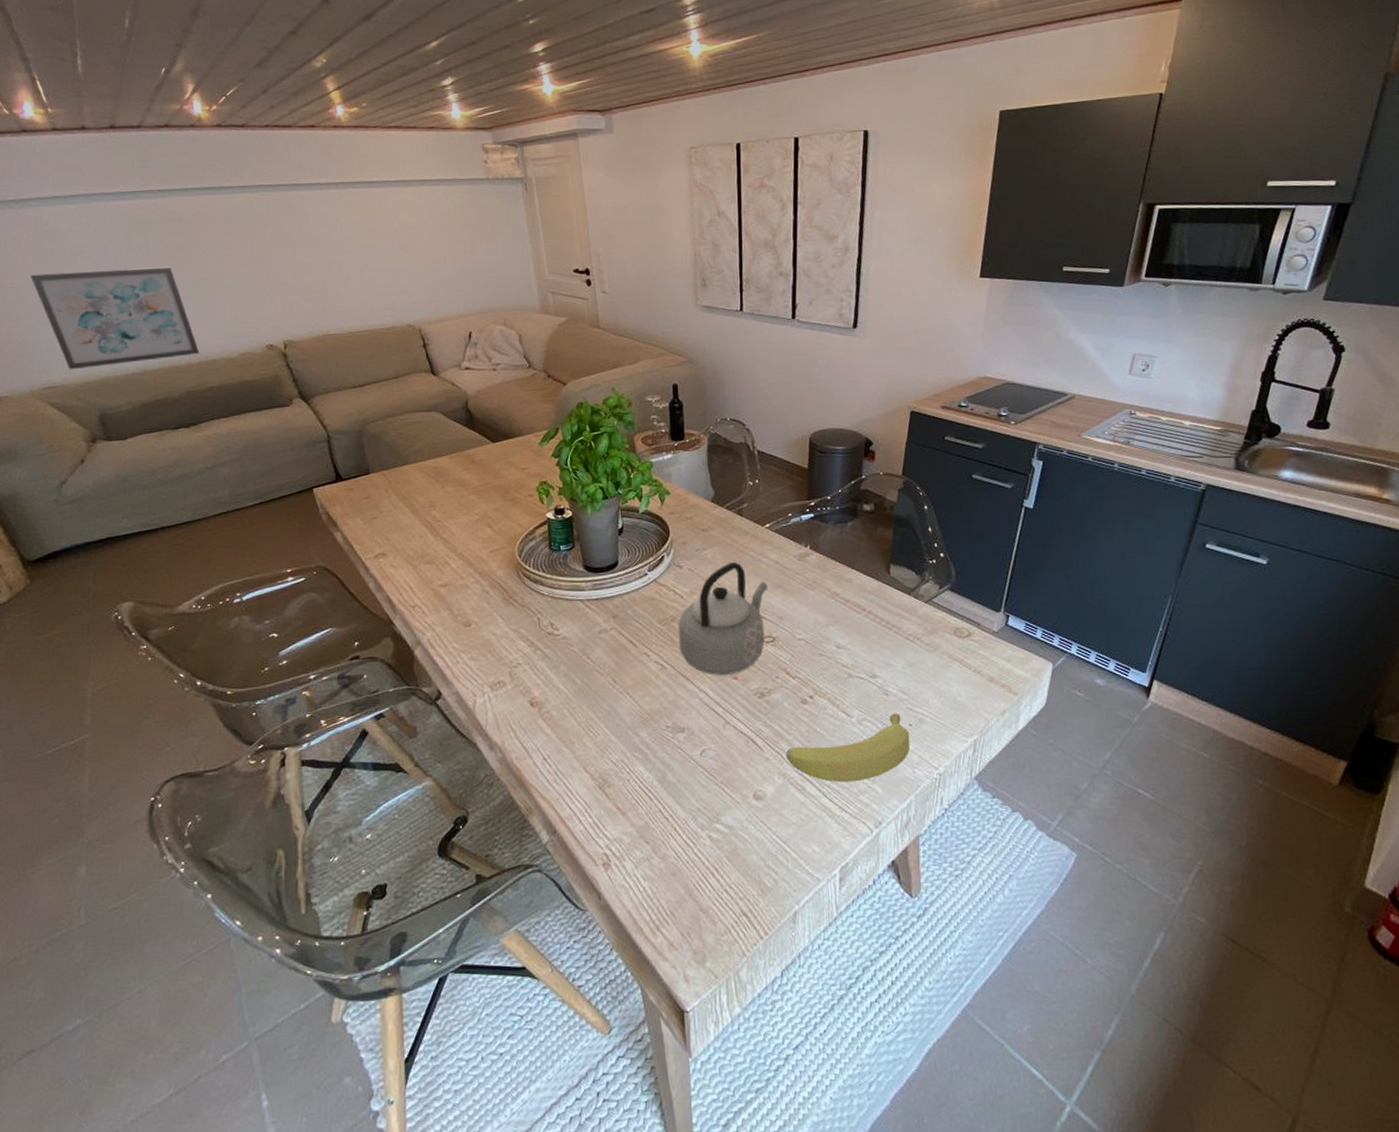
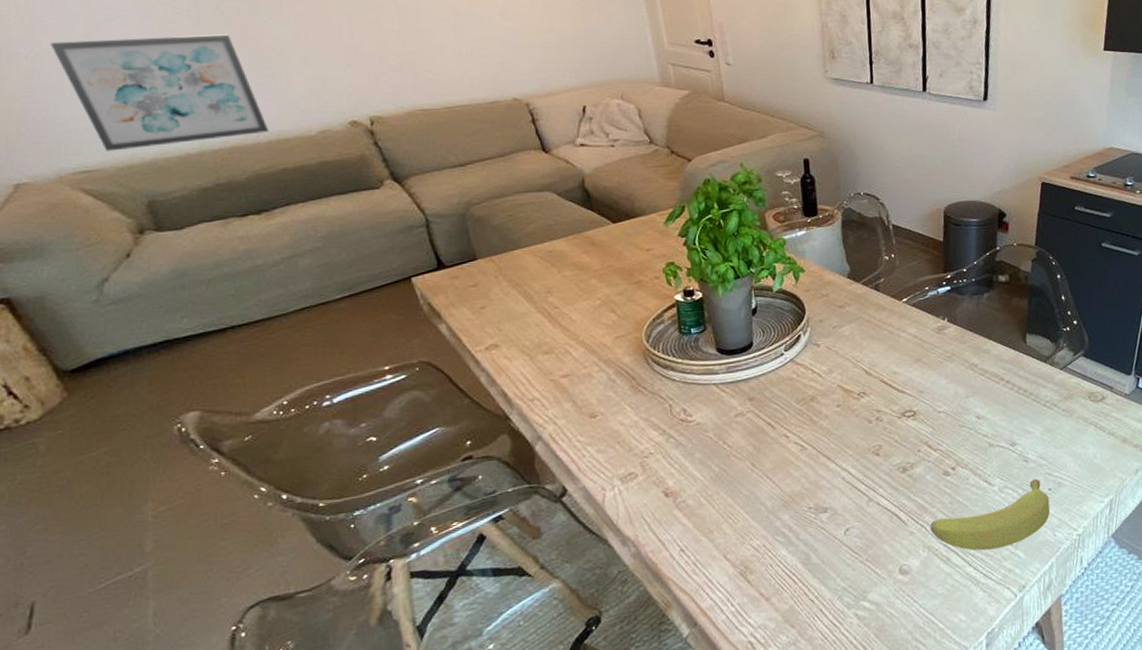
teapot: present [677,562,768,675] -> none [817,338,908,453]

